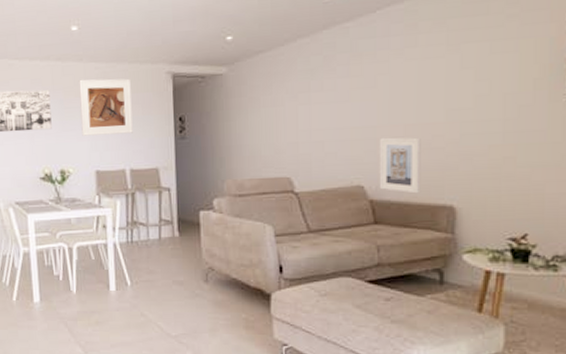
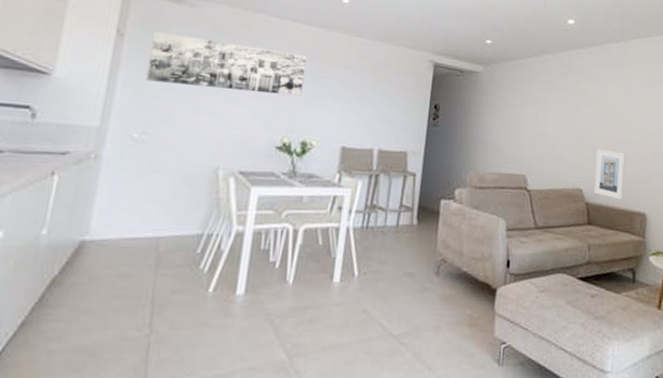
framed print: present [79,78,133,136] -> none [333,51,395,113]

